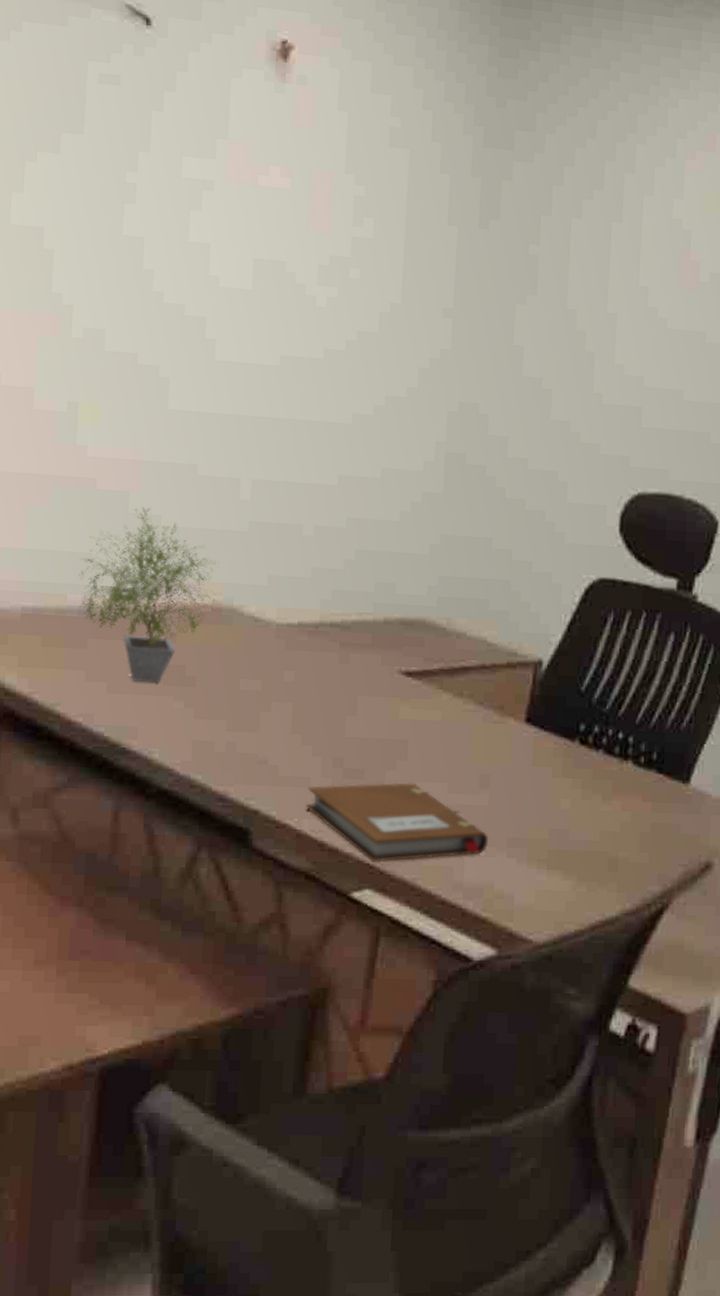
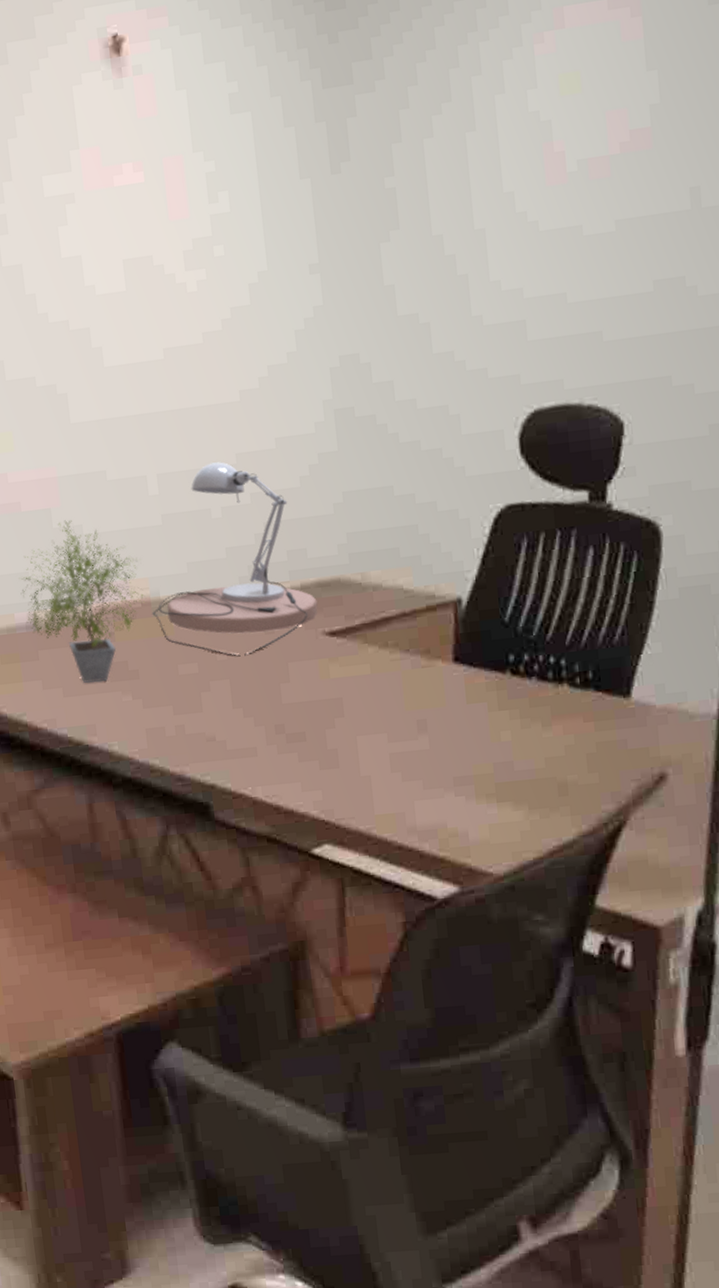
desk lamp: none [222,479,398,682] -> present [152,462,318,657]
notebook: present [306,782,489,862] -> none [256,738,436,818]

